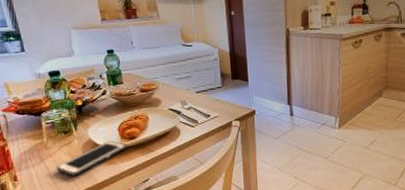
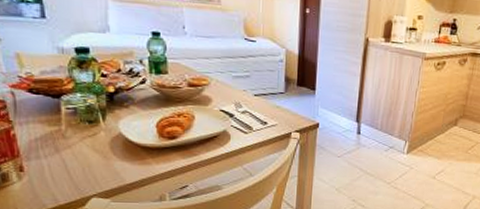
cell phone: present [57,141,126,176] -> none [76,138,164,173]

